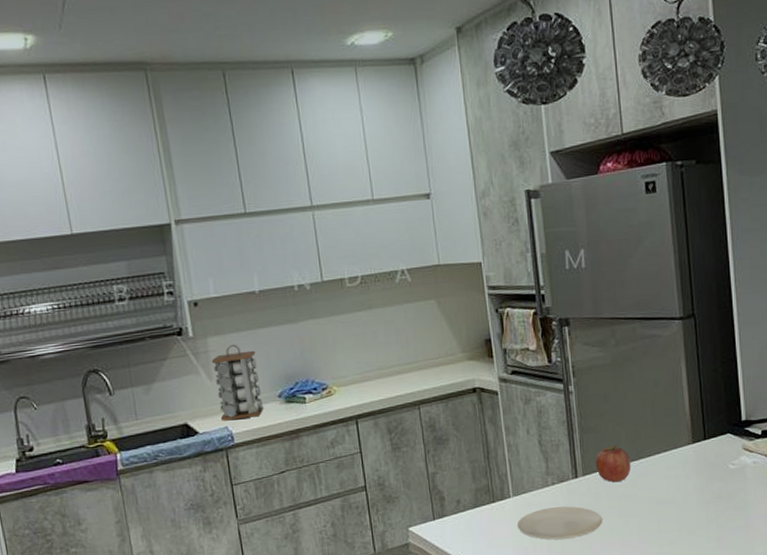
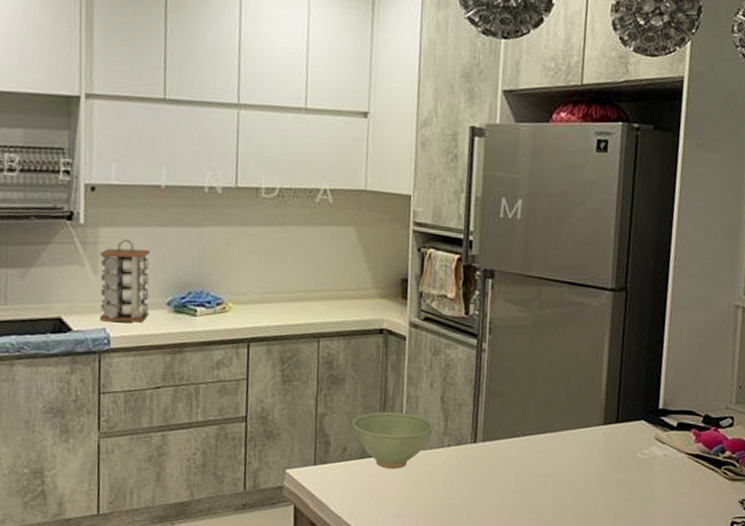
bowl: none [461,460,536,513] -> present [351,411,434,469]
plate: present [517,506,603,540] -> none [403,470,496,508]
fruit: present [595,445,631,483] -> none [497,414,536,454]

